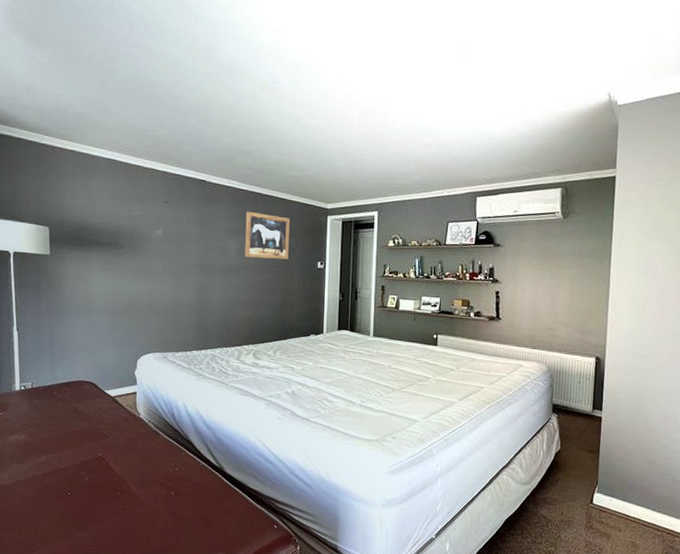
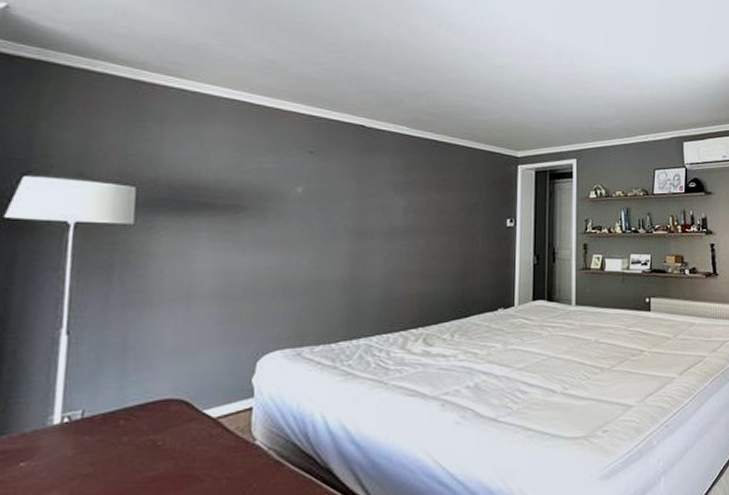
wall art: present [245,211,290,259] -> none [414,161,472,218]

